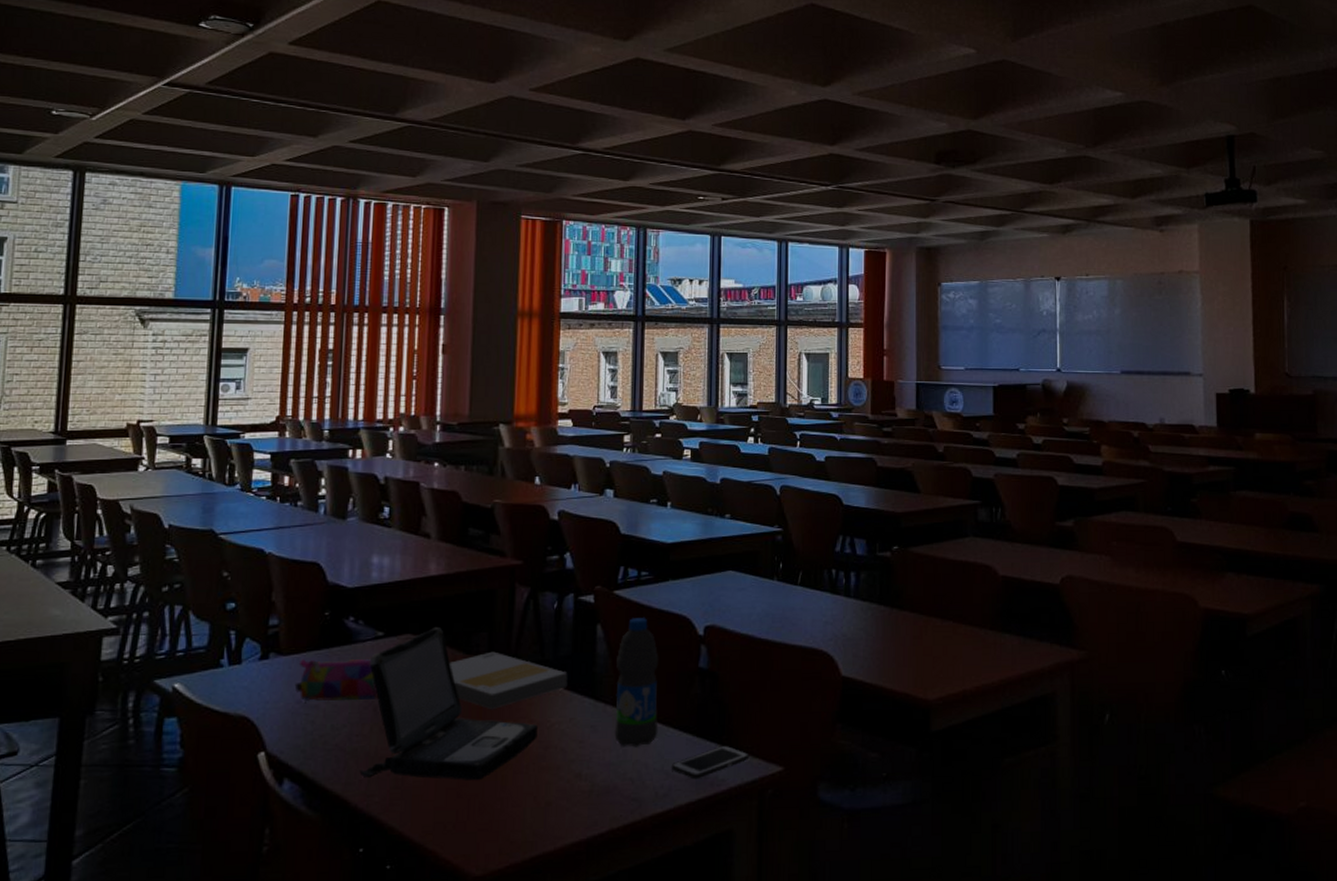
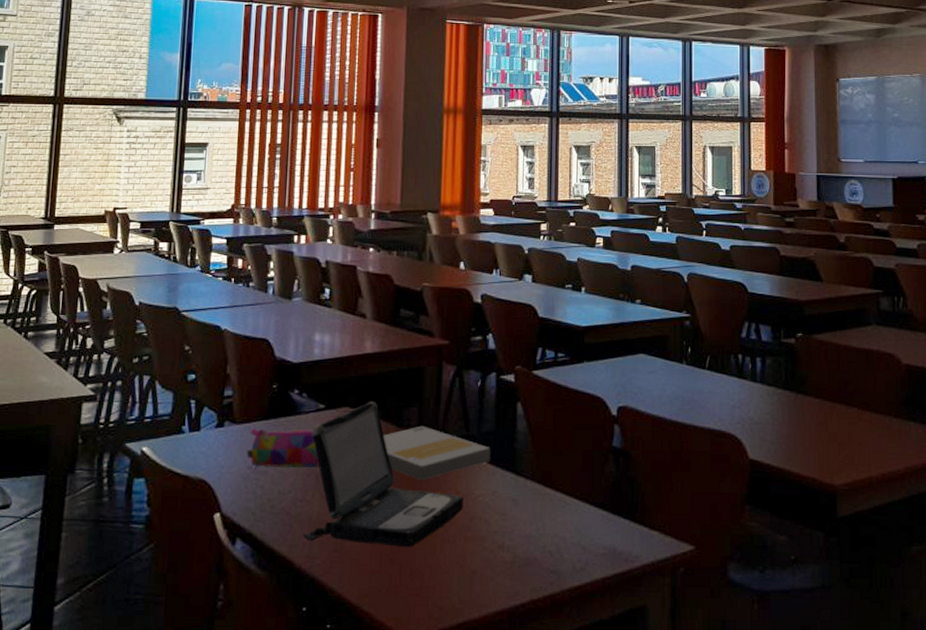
water bottle: present [614,618,659,747] -> none [534,397,575,522]
cell phone: present [671,745,750,780] -> none [587,522,662,555]

